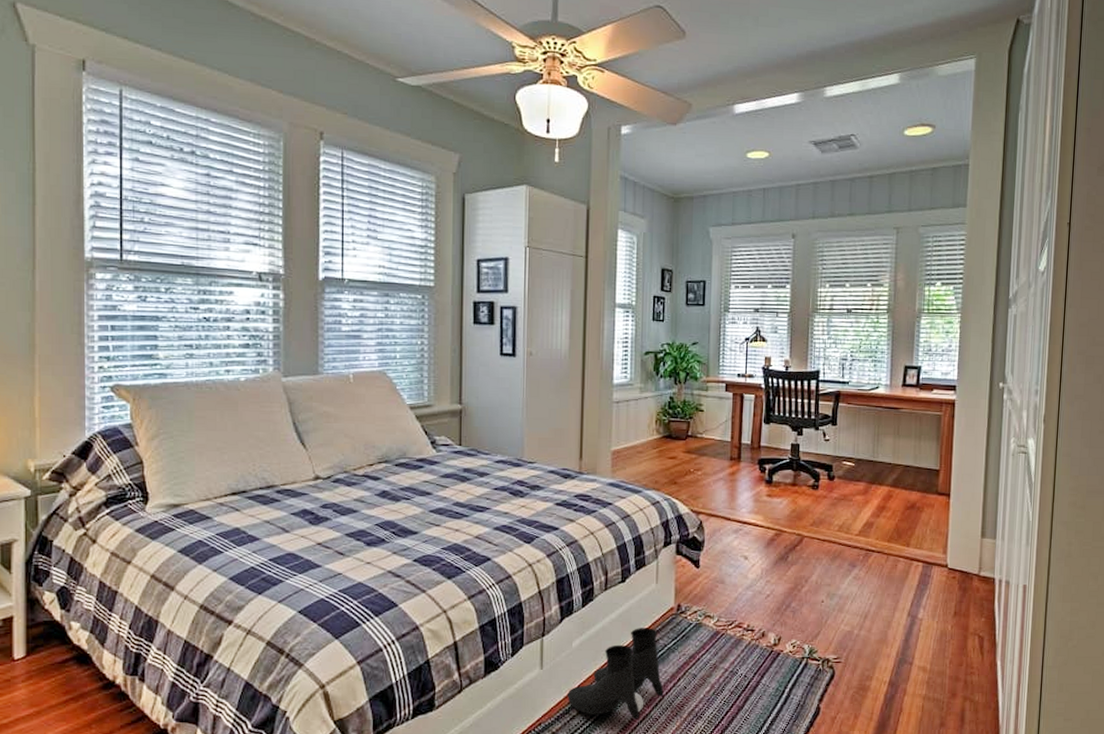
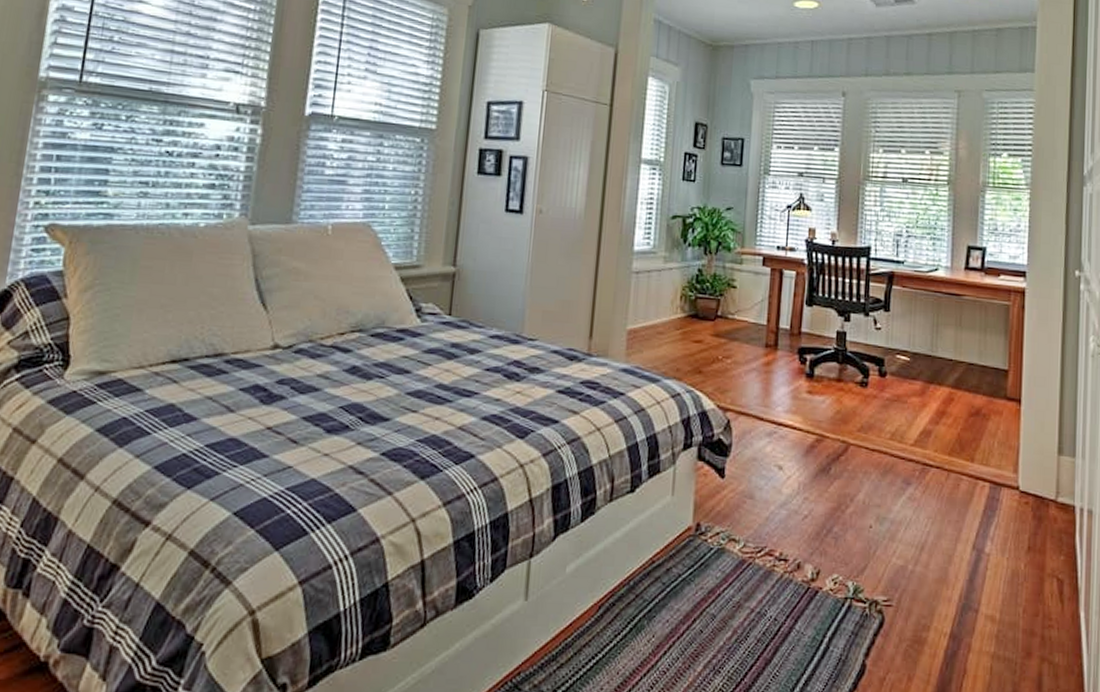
boots: present [566,628,664,719] -> none [554,551,675,672]

